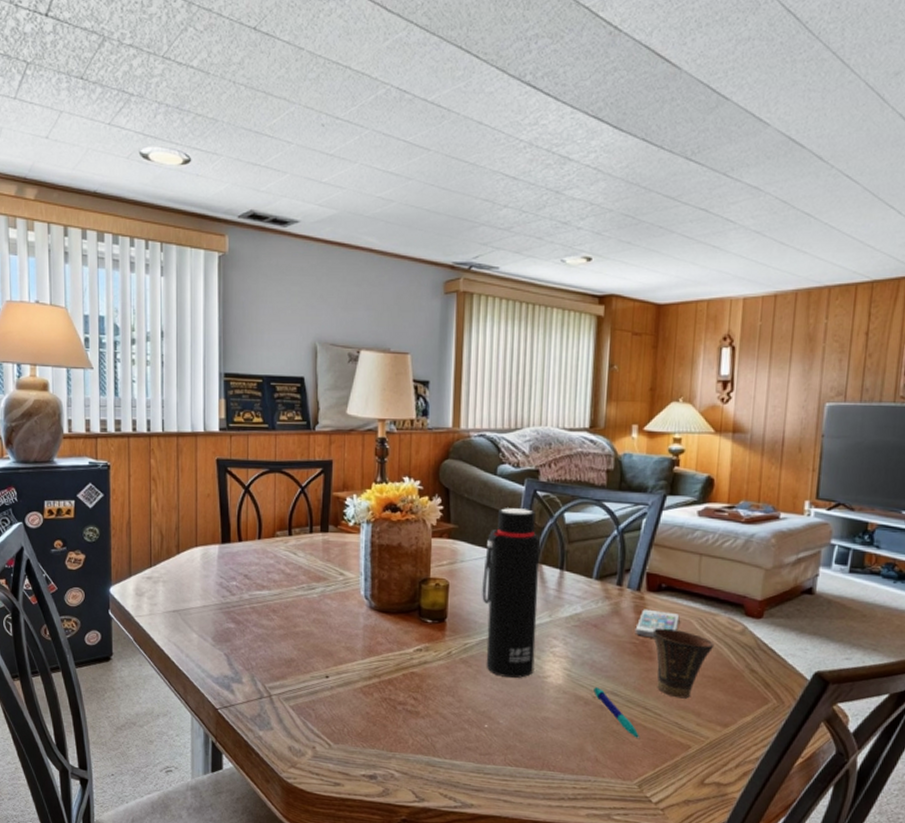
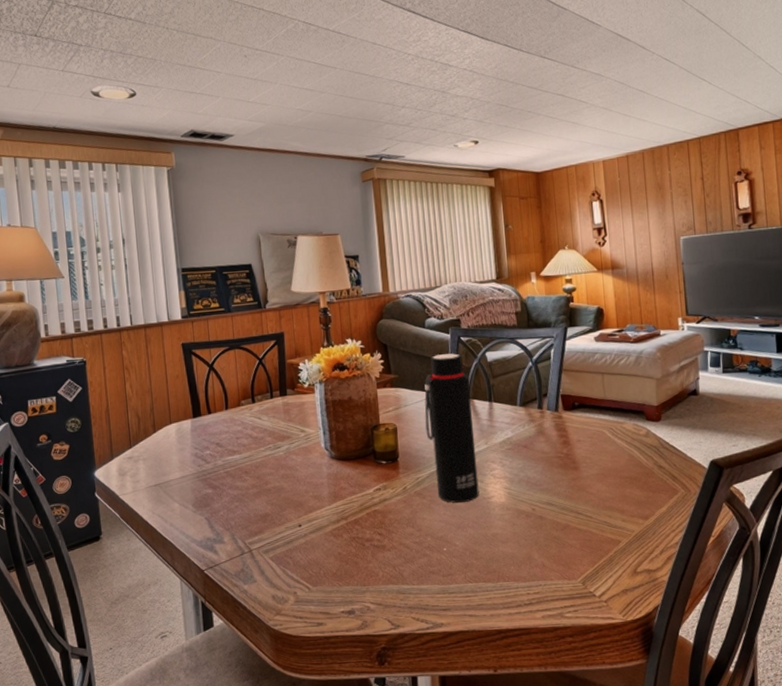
pen: present [593,687,640,739] -> none [532,500,577,541]
smartphone: present [635,609,680,638] -> none [559,426,594,450]
cup: present [652,627,715,699] -> none [573,440,626,500]

